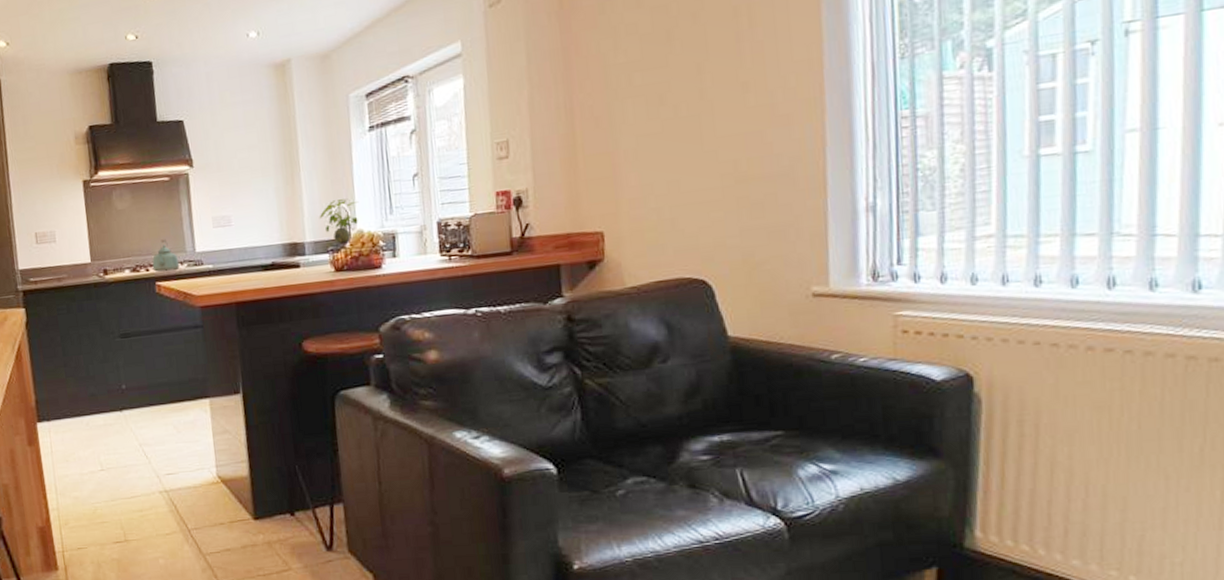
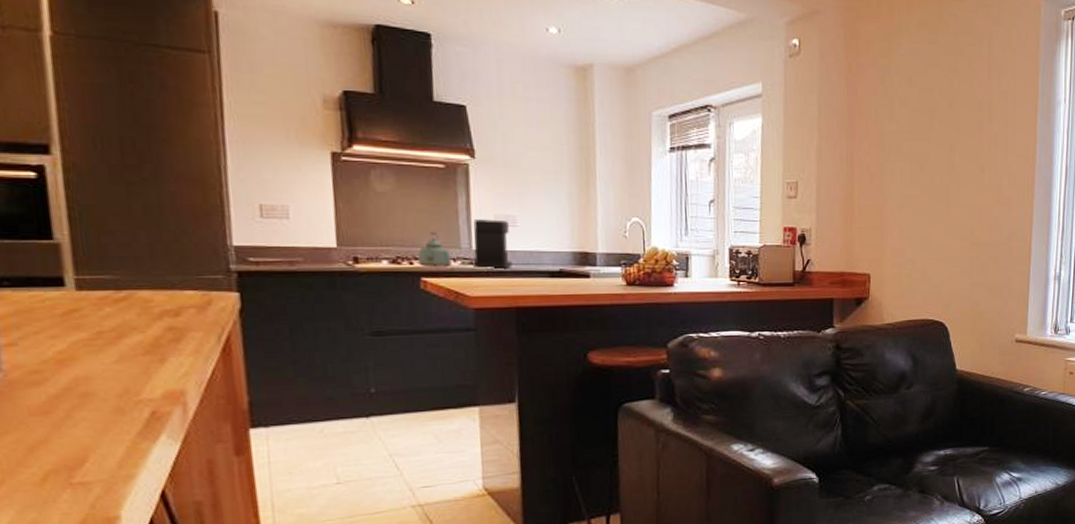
coffee maker: none [195,221,231,269] -> present [473,219,513,269]
plant: present [319,198,359,253] -> none [613,215,655,268]

